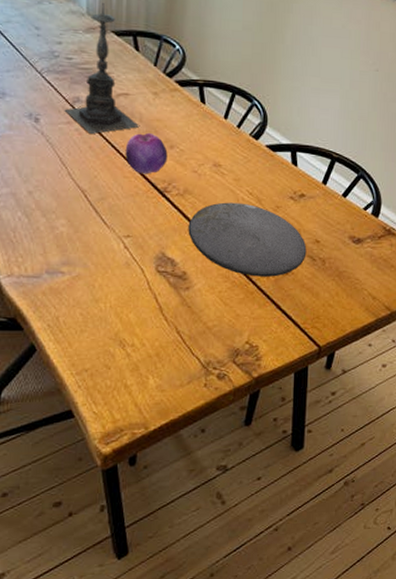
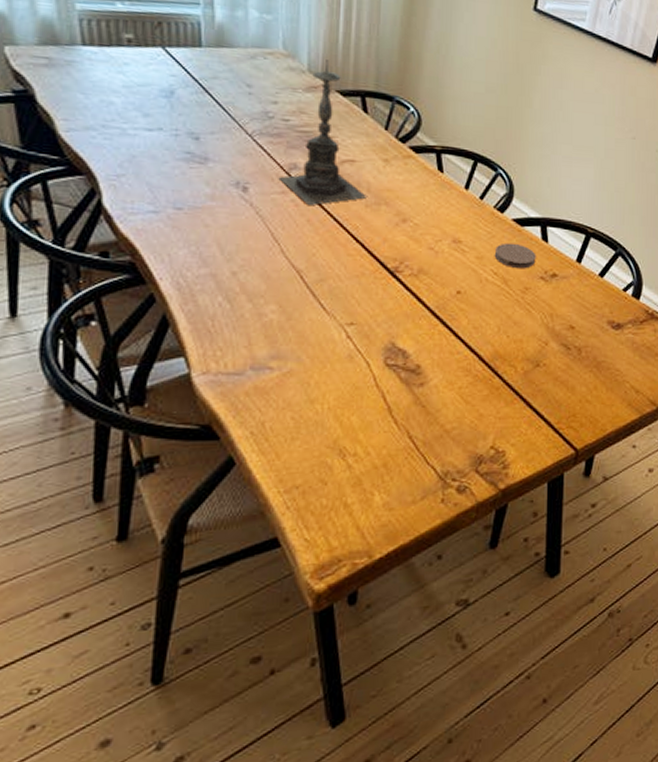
fruit: present [125,132,168,175] -> none [349,204,400,252]
plate: present [188,202,307,277] -> none [423,283,560,369]
coaster: none [249,166,287,190] -> present [494,243,536,269]

